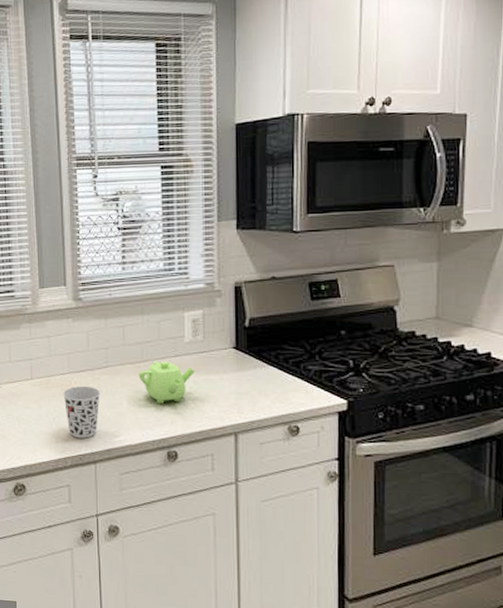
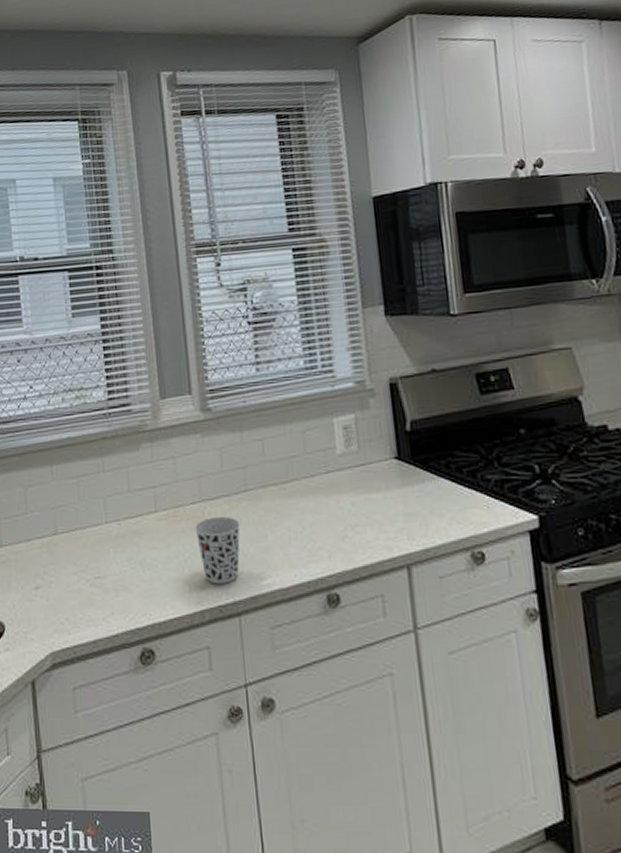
teapot: present [138,361,195,404] -> none [284,479,352,534]

